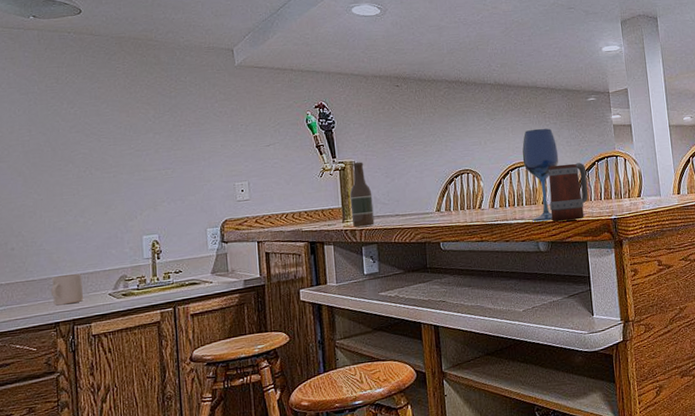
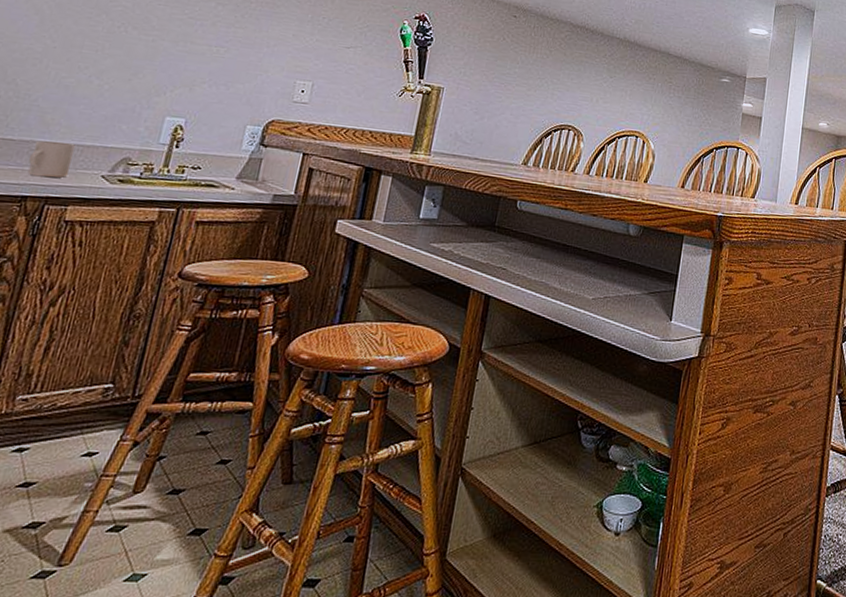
beer bottle: present [349,161,375,228] -> none [421,88,454,164]
wineglass: present [522,128,559,222] -> none [628,98,677,203]
beer mug: present [548,162,588,222] -> none [650,142,702,209]

